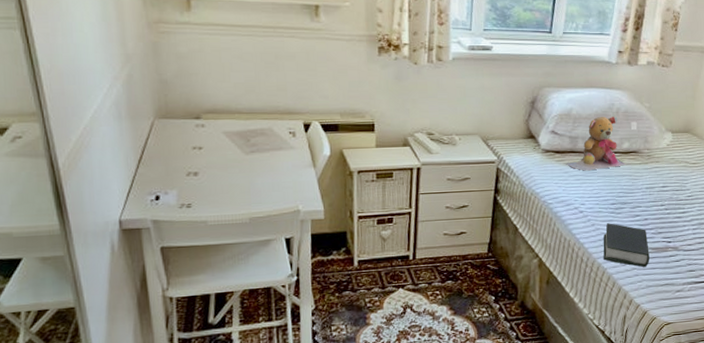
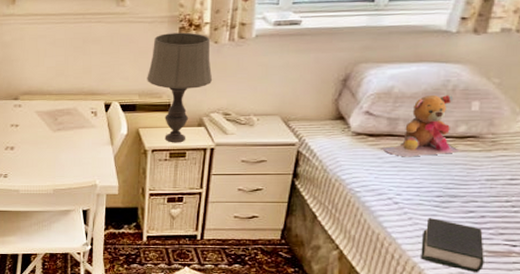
table lamp: none [348,52,415,164] -> present [147,32,213,143]

